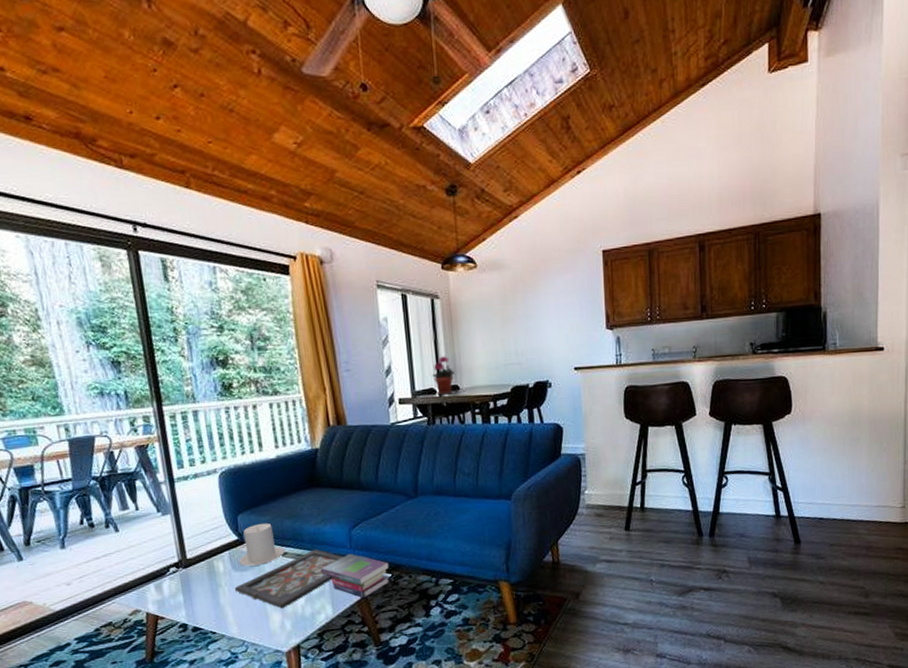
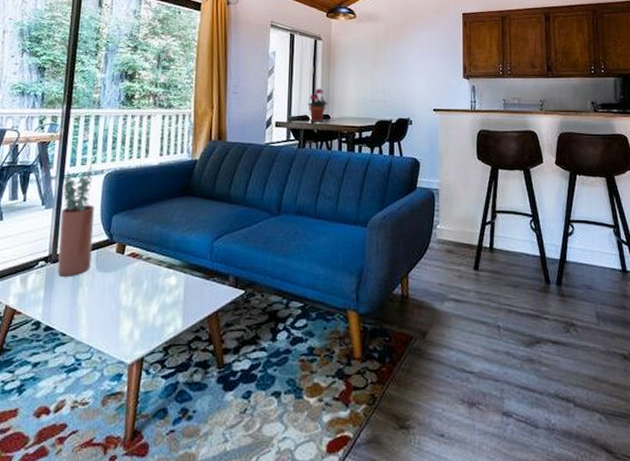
vase: none [175,463,226,580] -> present [57,163,94,276]
decorative tray: present [234,549,344,608] -> none [93,257,203,315]
candle: present [238,523,285,567] -> none [103,226,149,268]
books: present [320,553,390,599] -> none [178,265,244,314]

